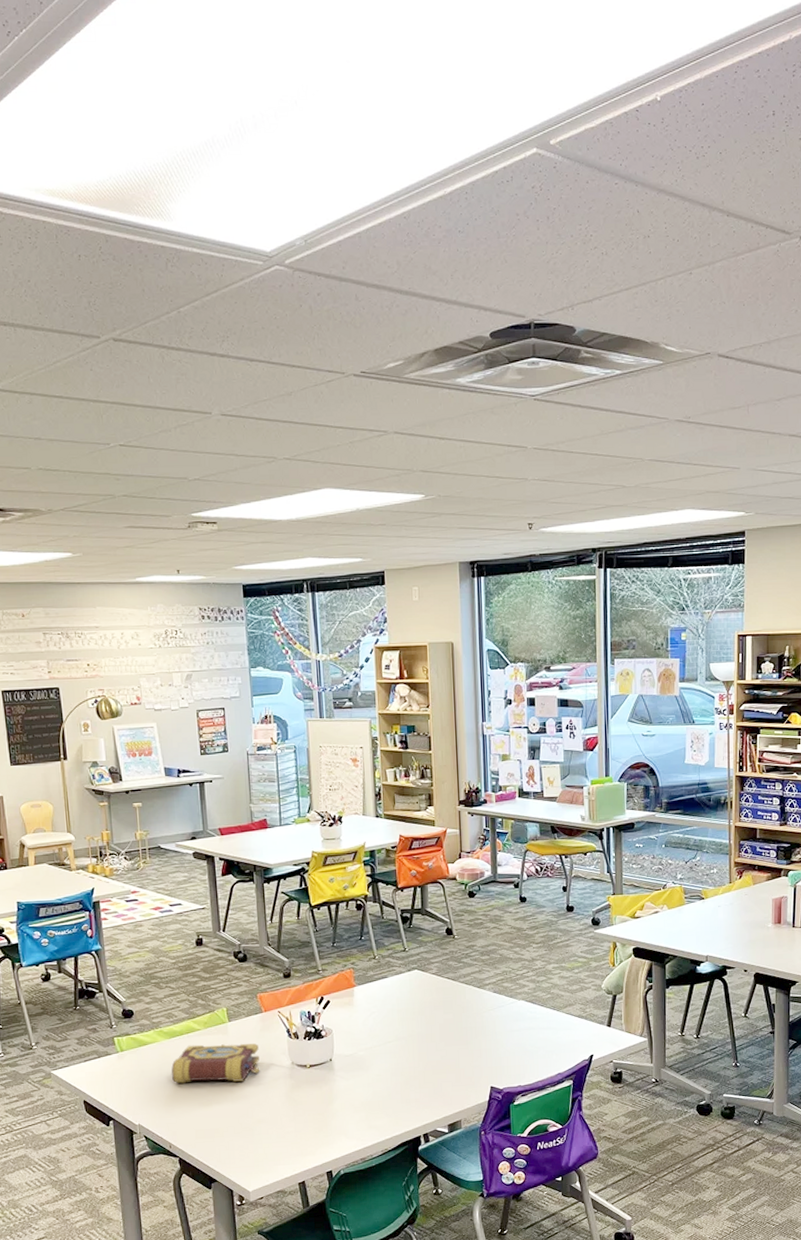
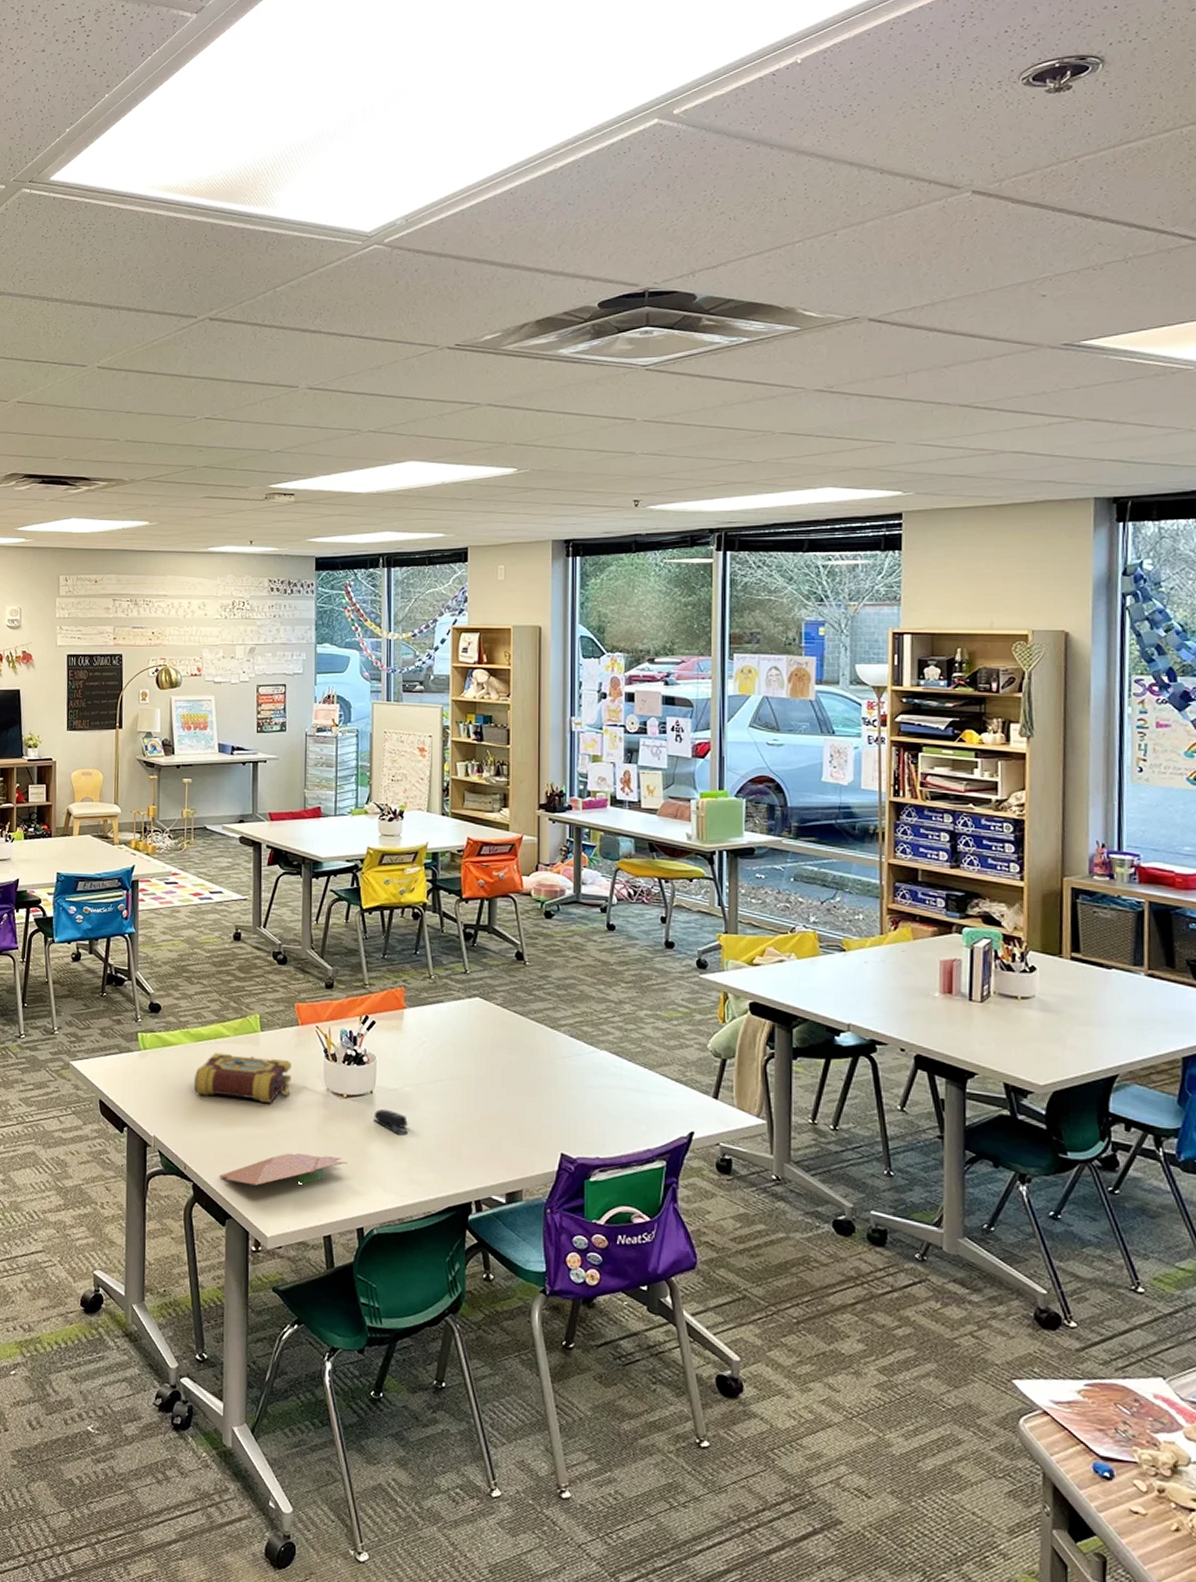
papers: none [202,1117,315,1152] -> present [219,1153,348,1186]
stapler: none [334,1072,364,1092] -> present [374,1108,408,1136]

